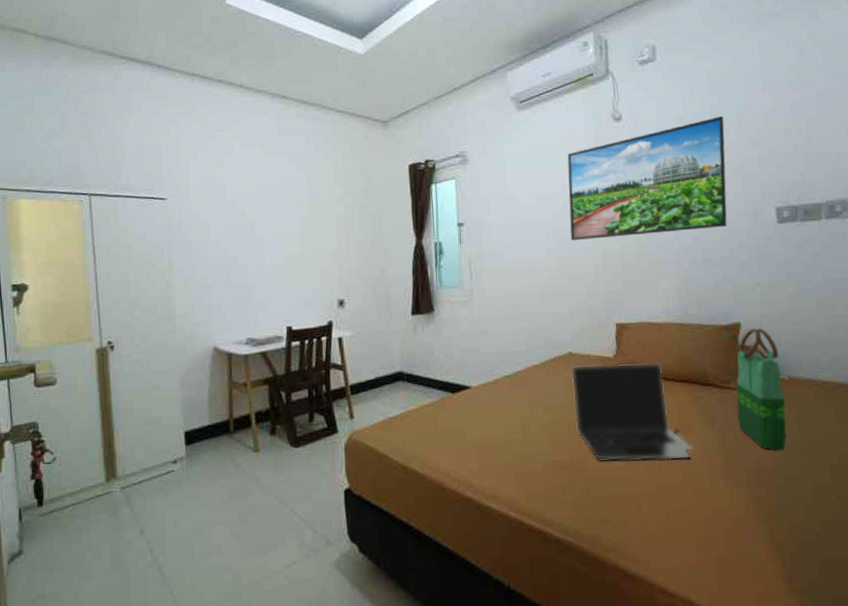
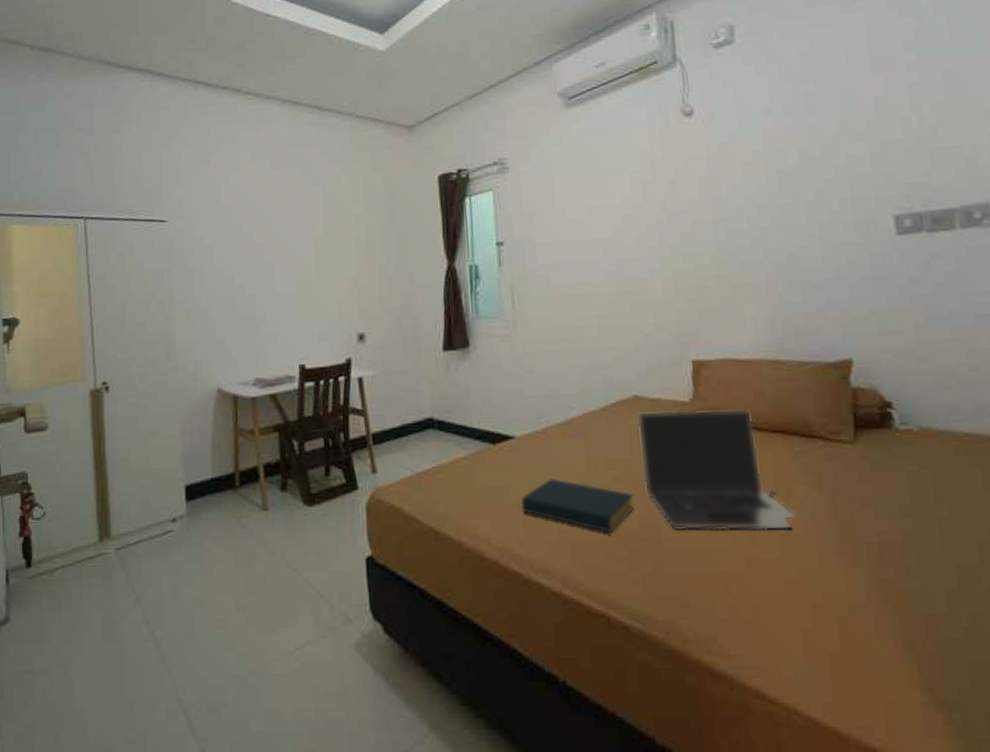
hardback book: none [476,420,567,465] -> present [521,477,634,534]
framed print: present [567,115,727,240] -> none [627,105,831,260]
tote bag: present [736,328,786,451] -> none [849,366,918,521]

